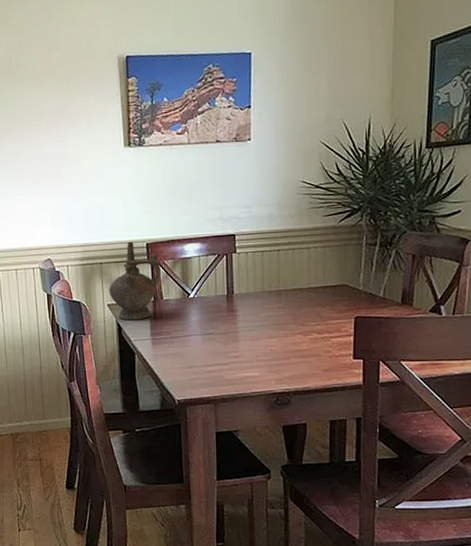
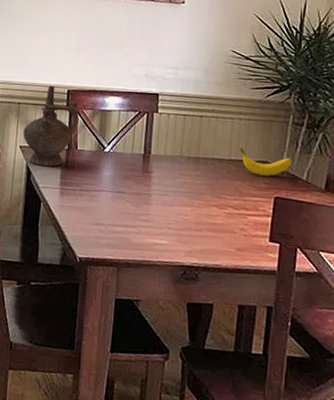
banana: none [317,274,369,299] -> present [239,147,293,176]

